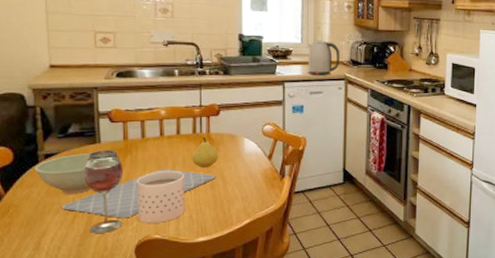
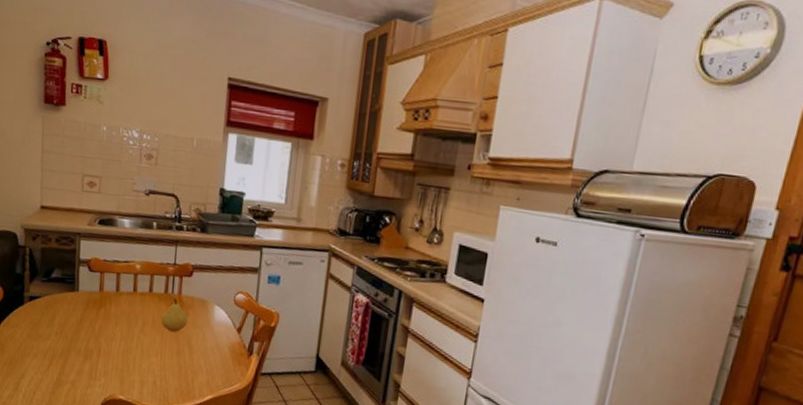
bowl: present [34,154,92,195] -> none [20,299,68,341]
placemat: present [61,169,217,219] -> none [39,326,184,374]
wineglass: present [83,150,123,234] -> none [60,298,97,385]
mug: present [135,170,186,223] -> none [105,328,154,384]
kettle: present [308,40,340,75] -> none [289,202,327,244]

